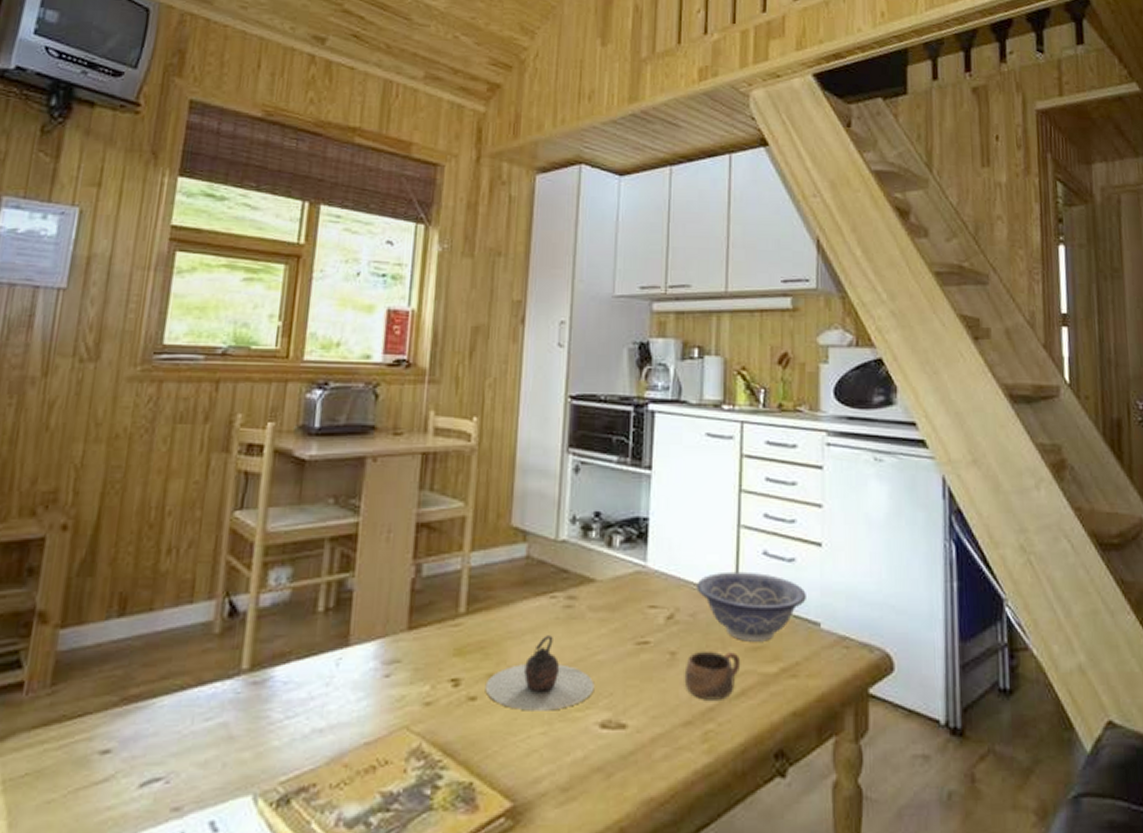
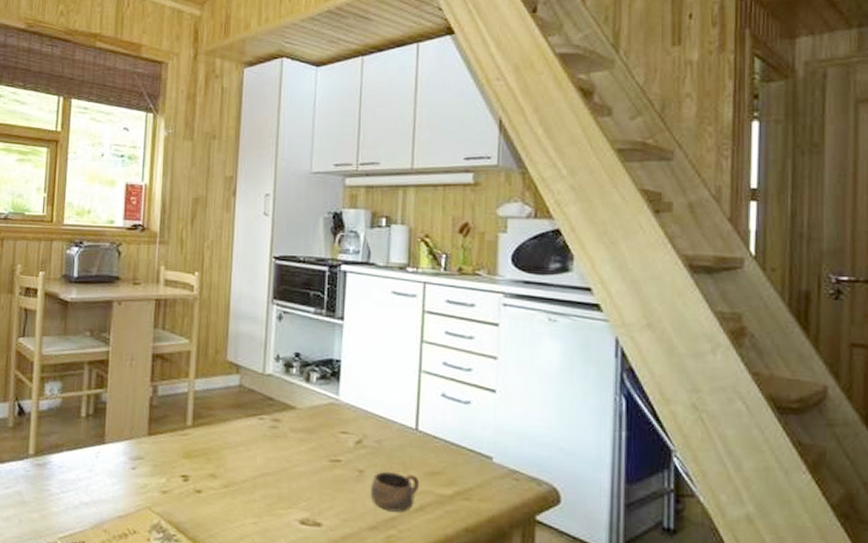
teapot: present [485,636,595,711] -> none [208,448,295,507]
decorative bowl: present [697,571,806,642] -> none [382,408,480,469]

